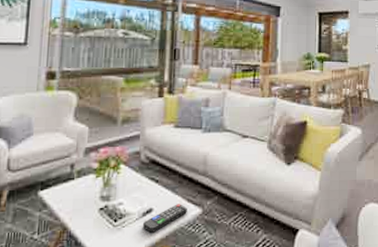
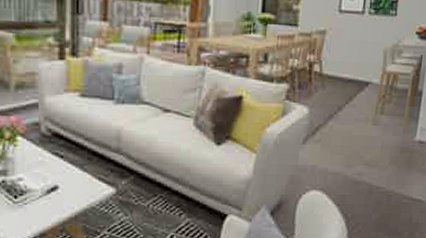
remote control: present [143,204,187,234] -> none [48,182,99,212]

